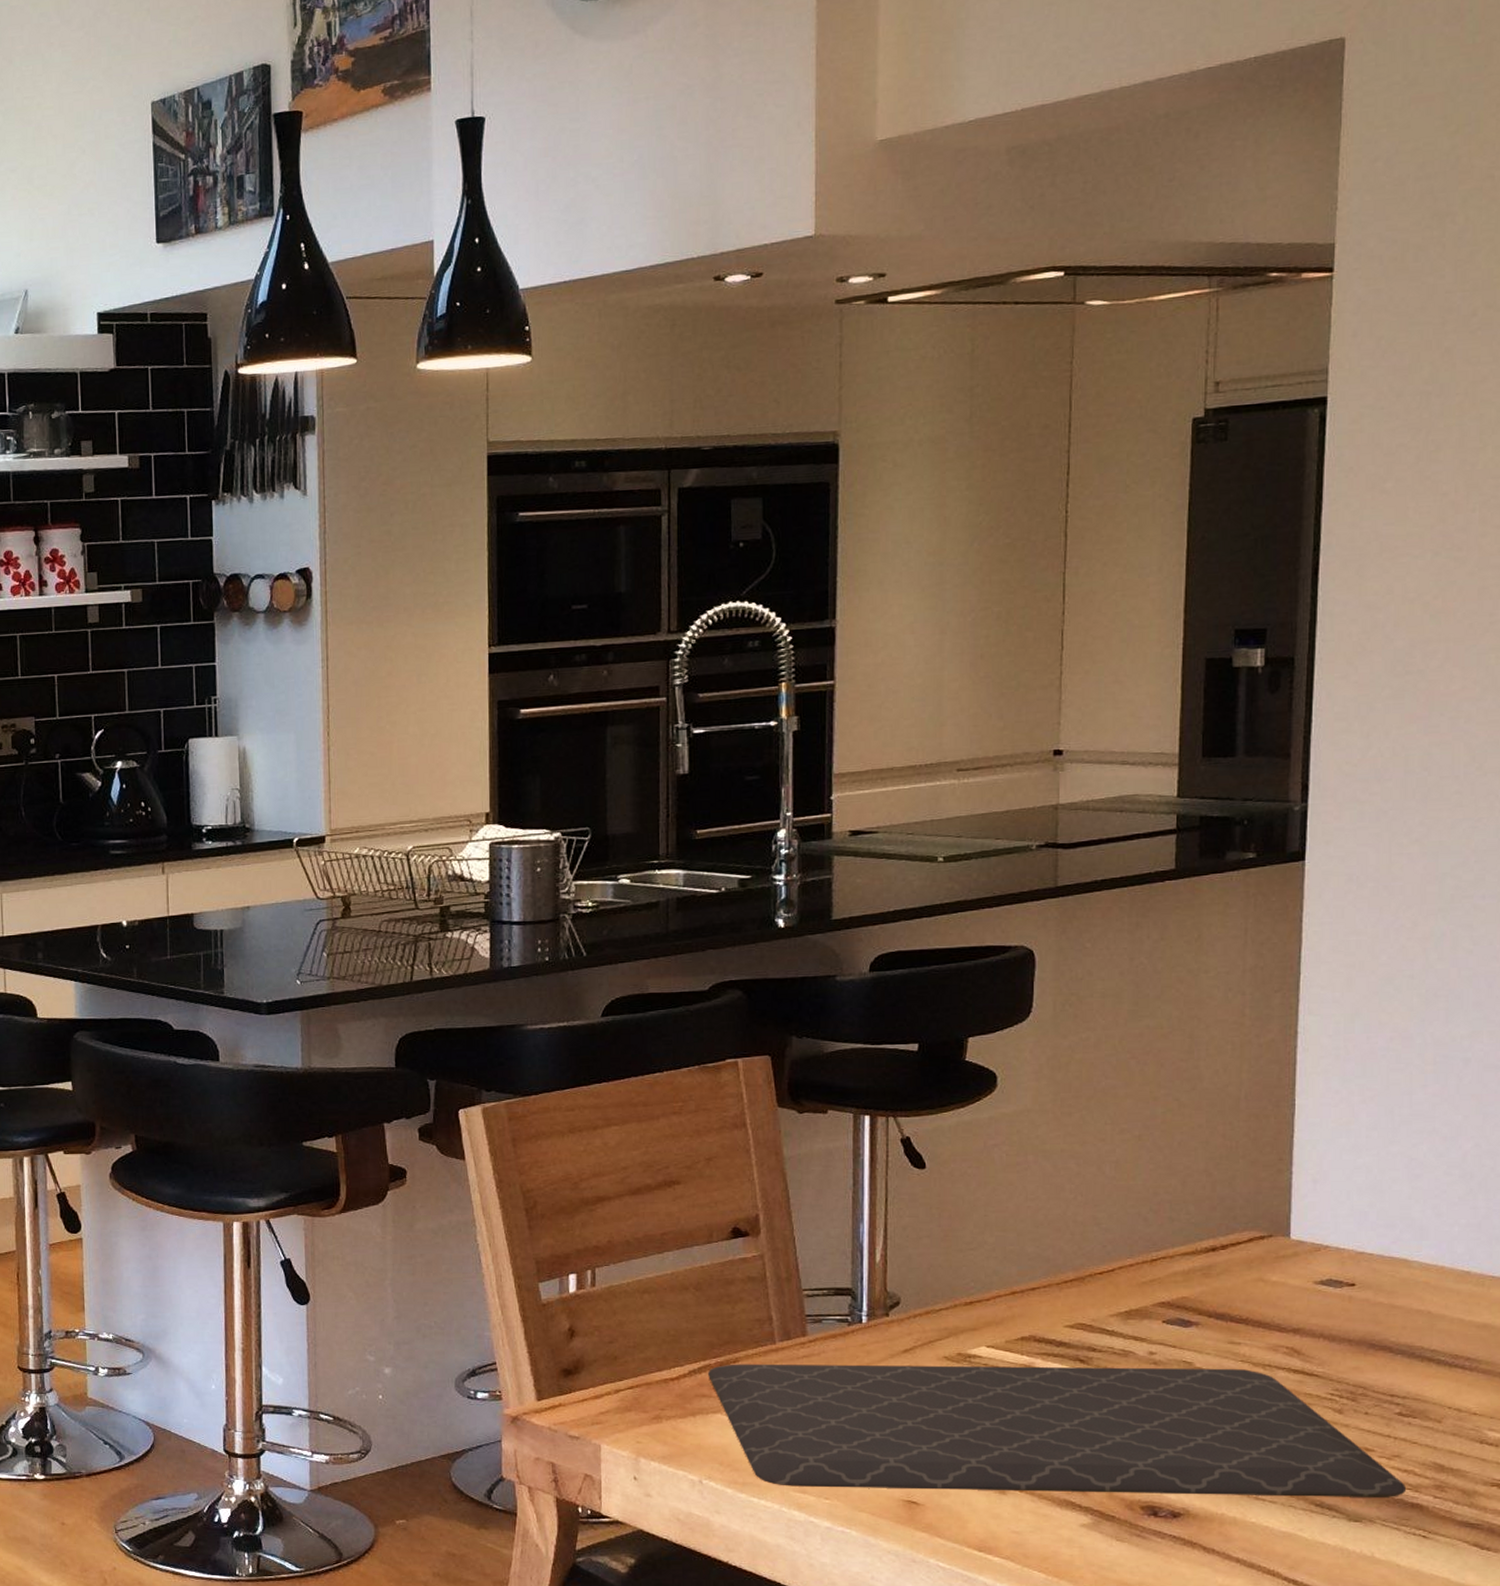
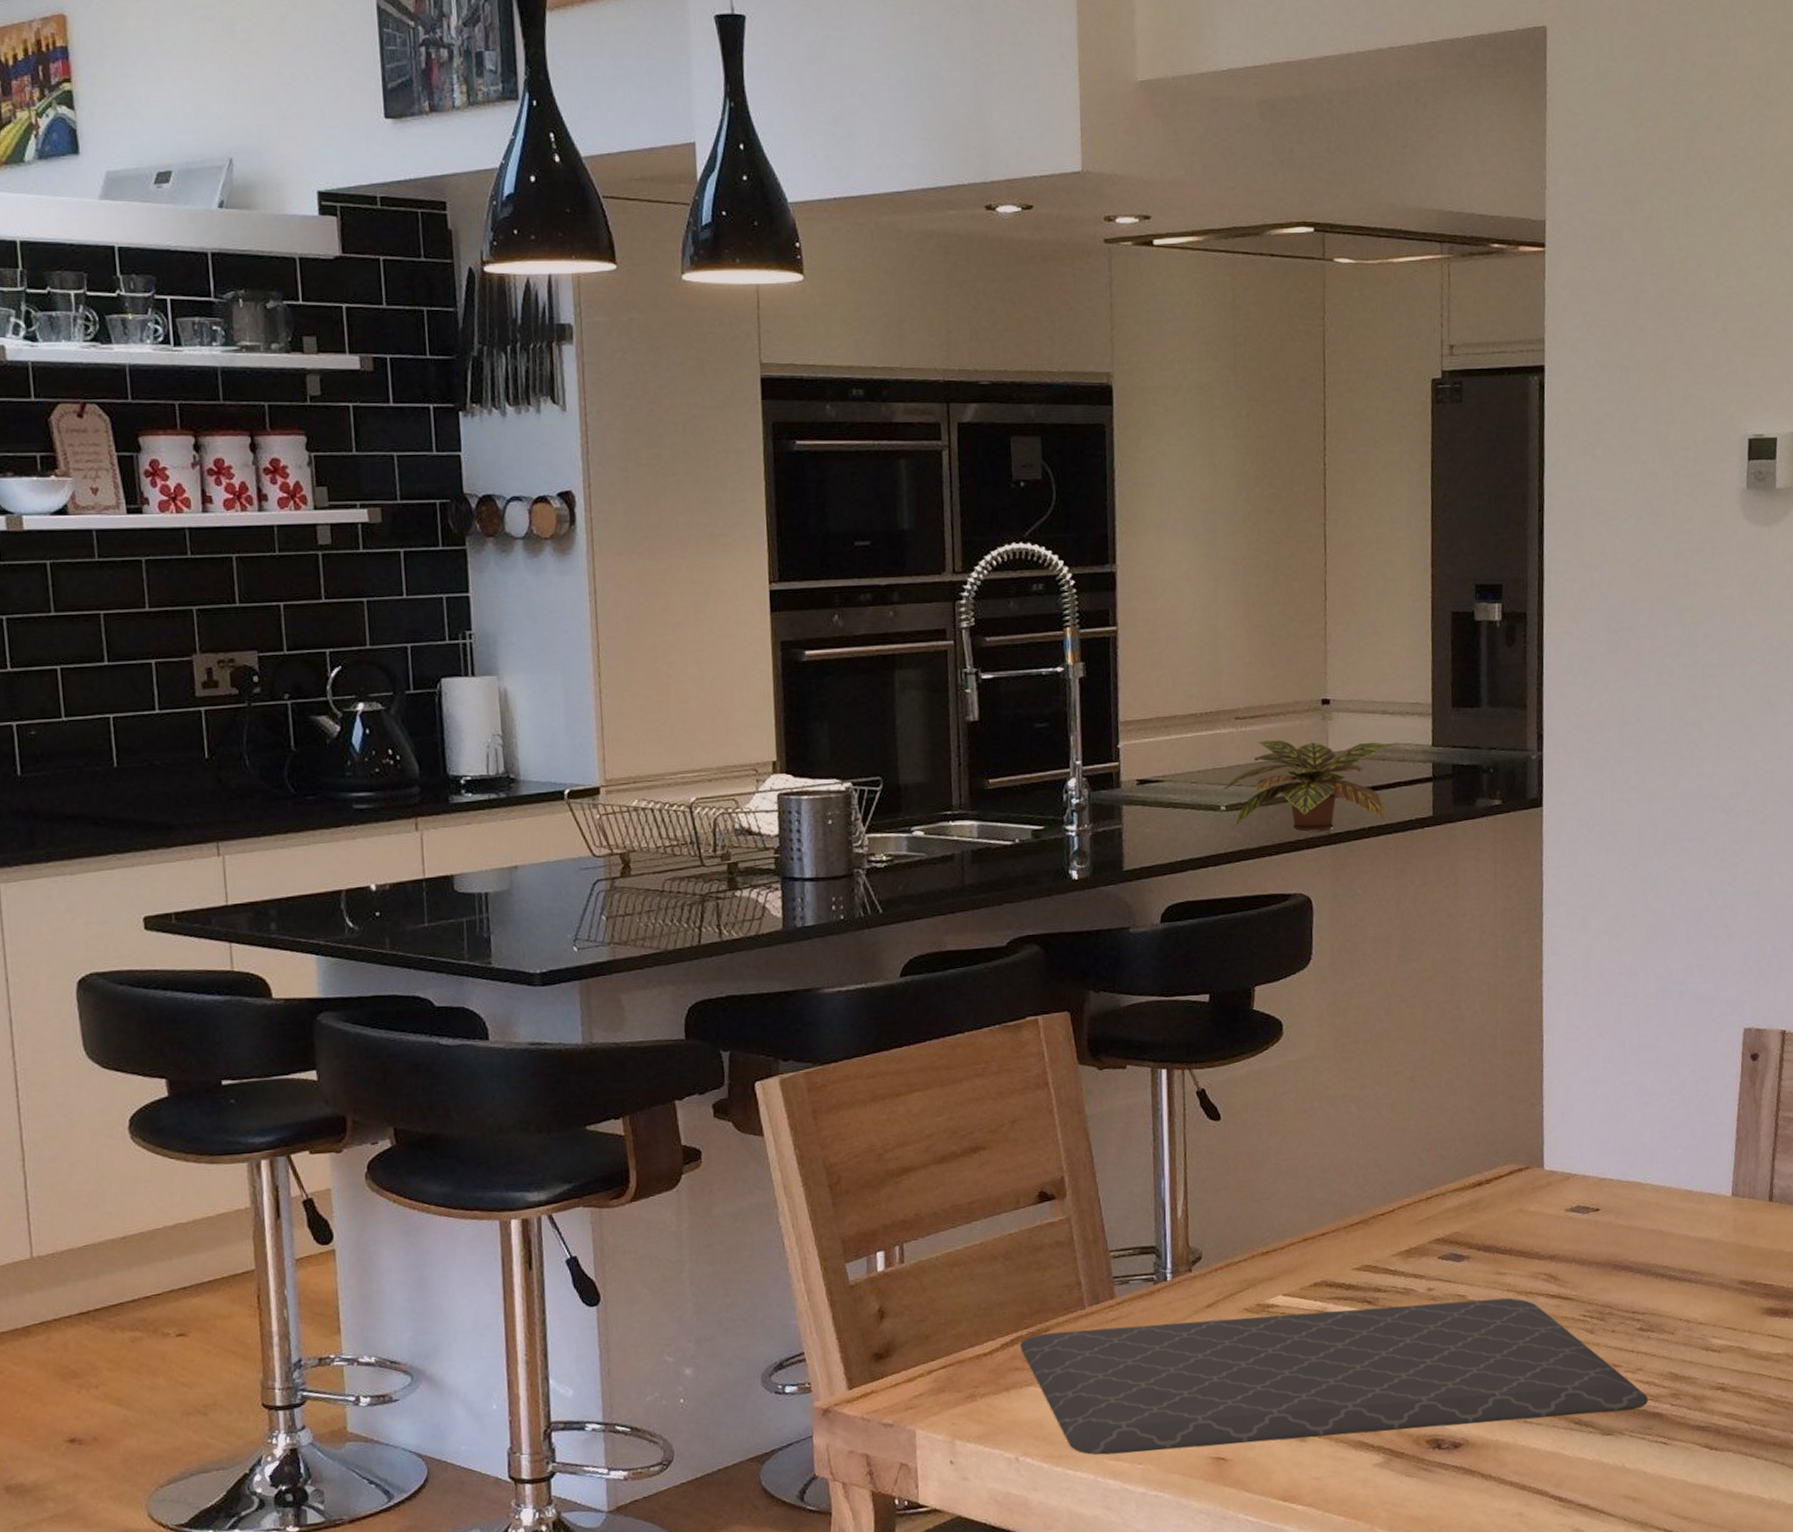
plant: none [935,791,1131,884] -> present [1217,740,1392,832]

